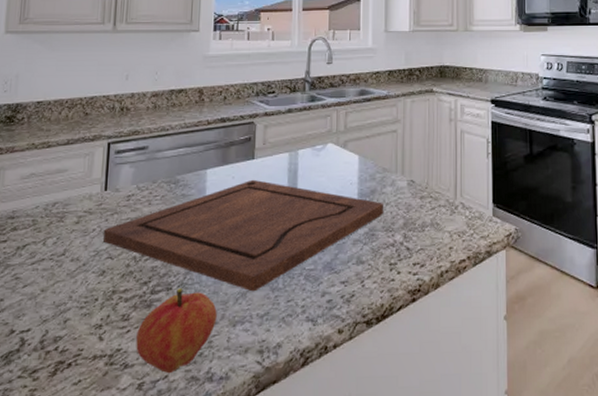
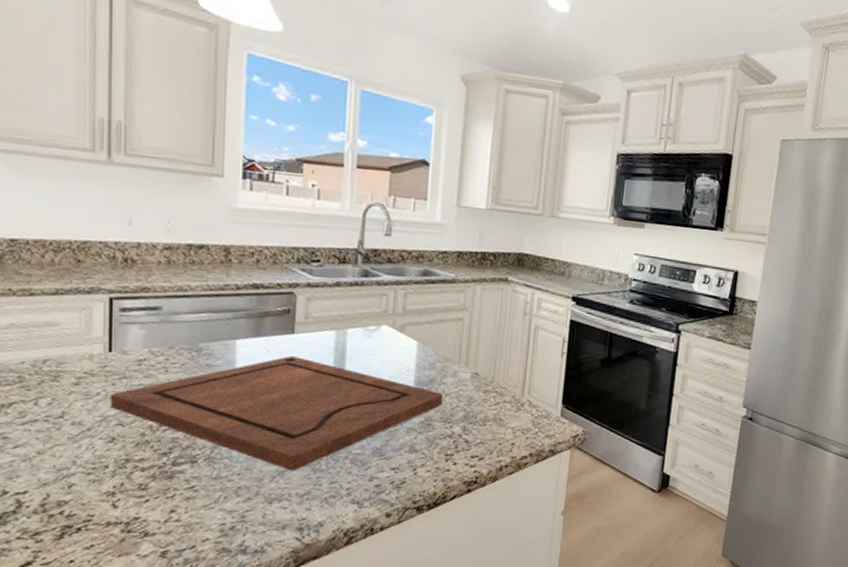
fruit: present [136,288,217,374] -> none [157,462,251,545]

